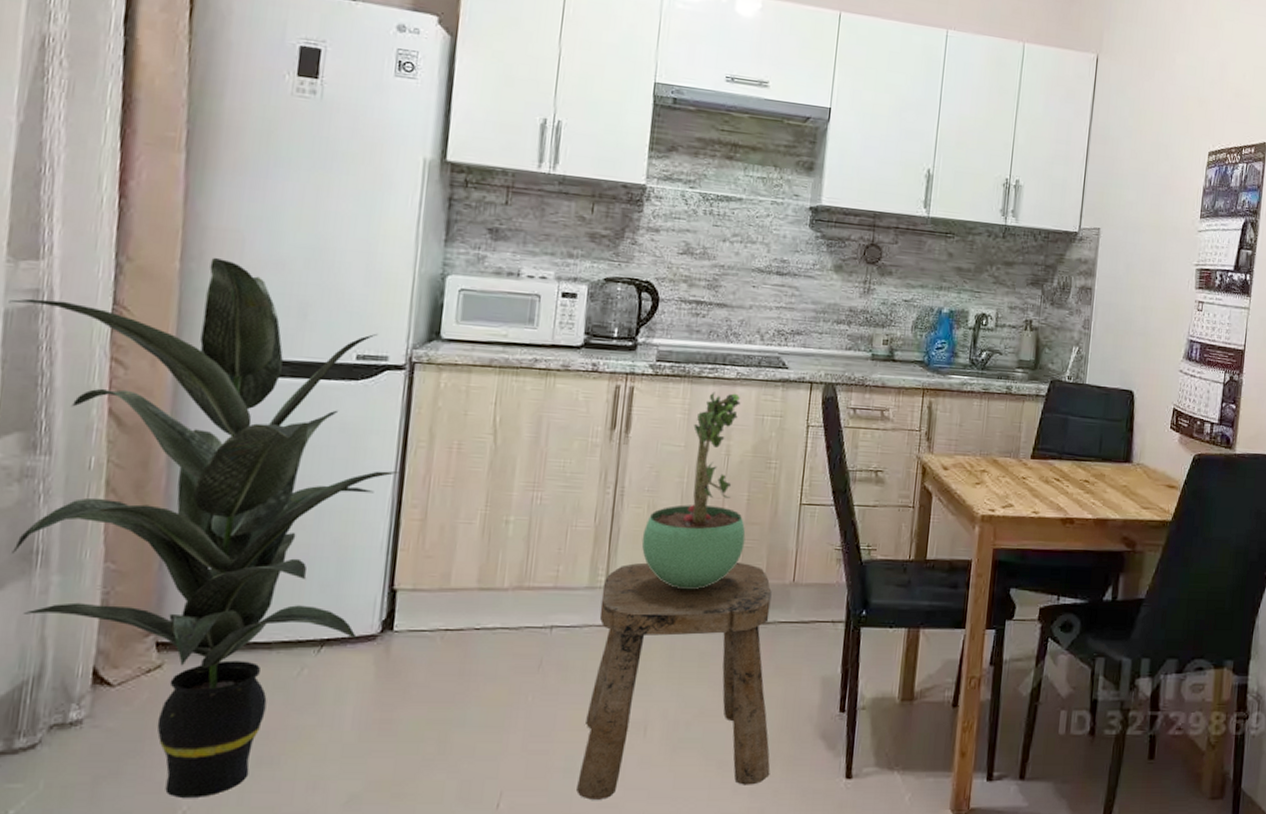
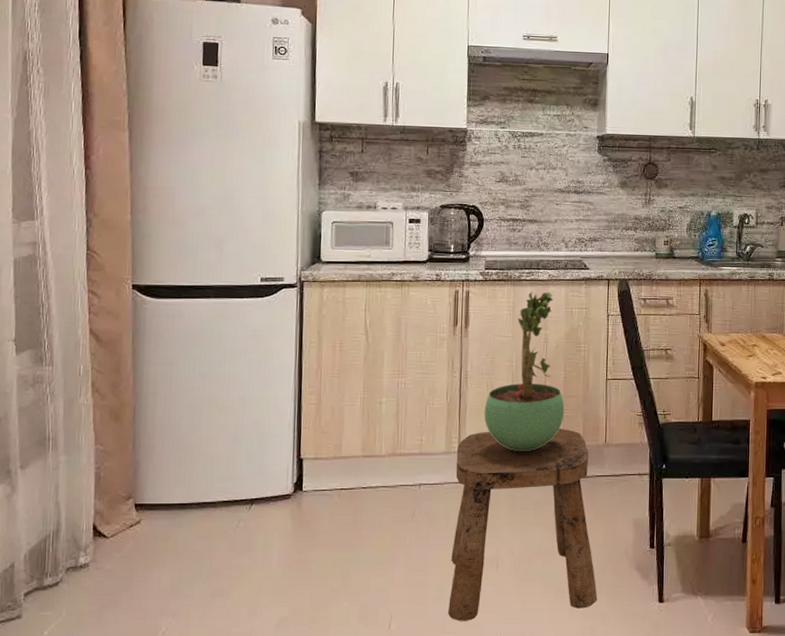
indoor plant: present [9,257,400,798] -> none [16,209,299,621]

